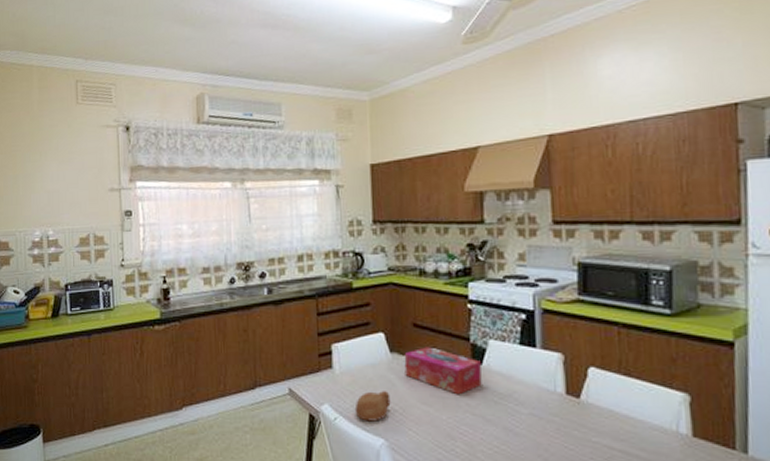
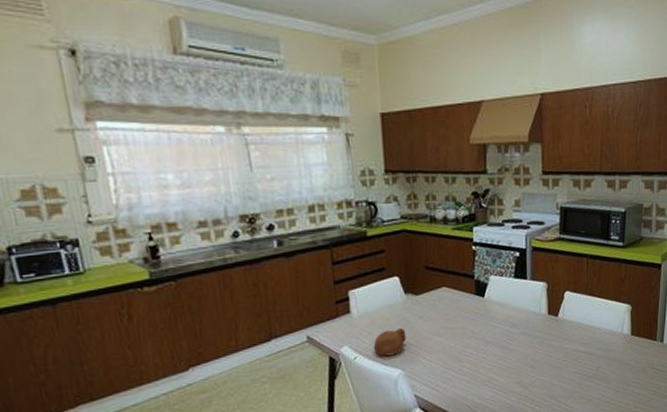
tissue box: present [404,347,482,395] -> none [417,286,484,325]

